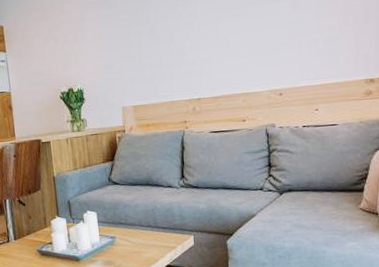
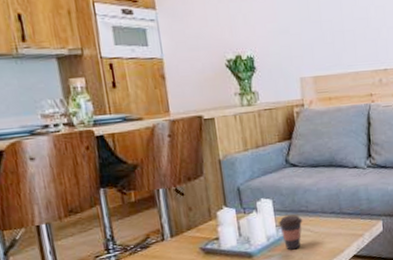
coffee cup: none [101,226,123,257] -> present [278,214,303,250]

